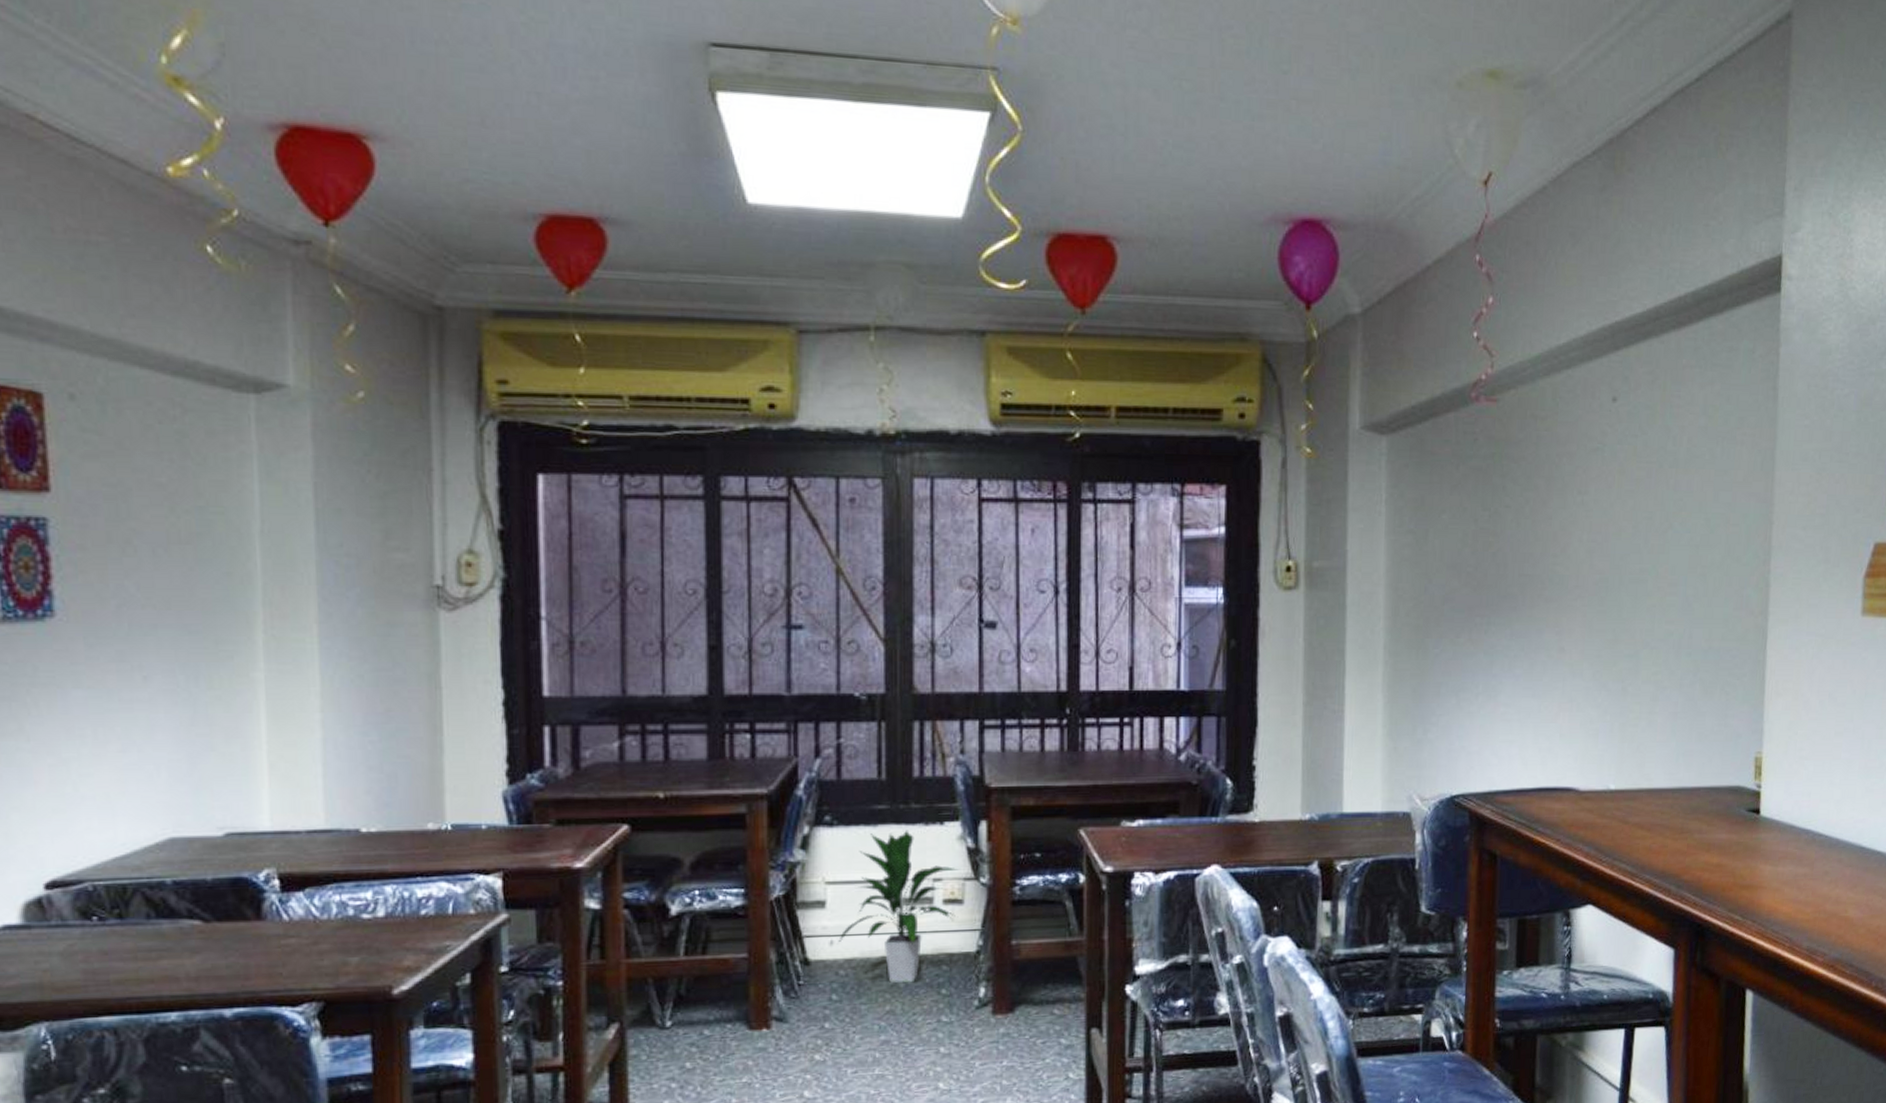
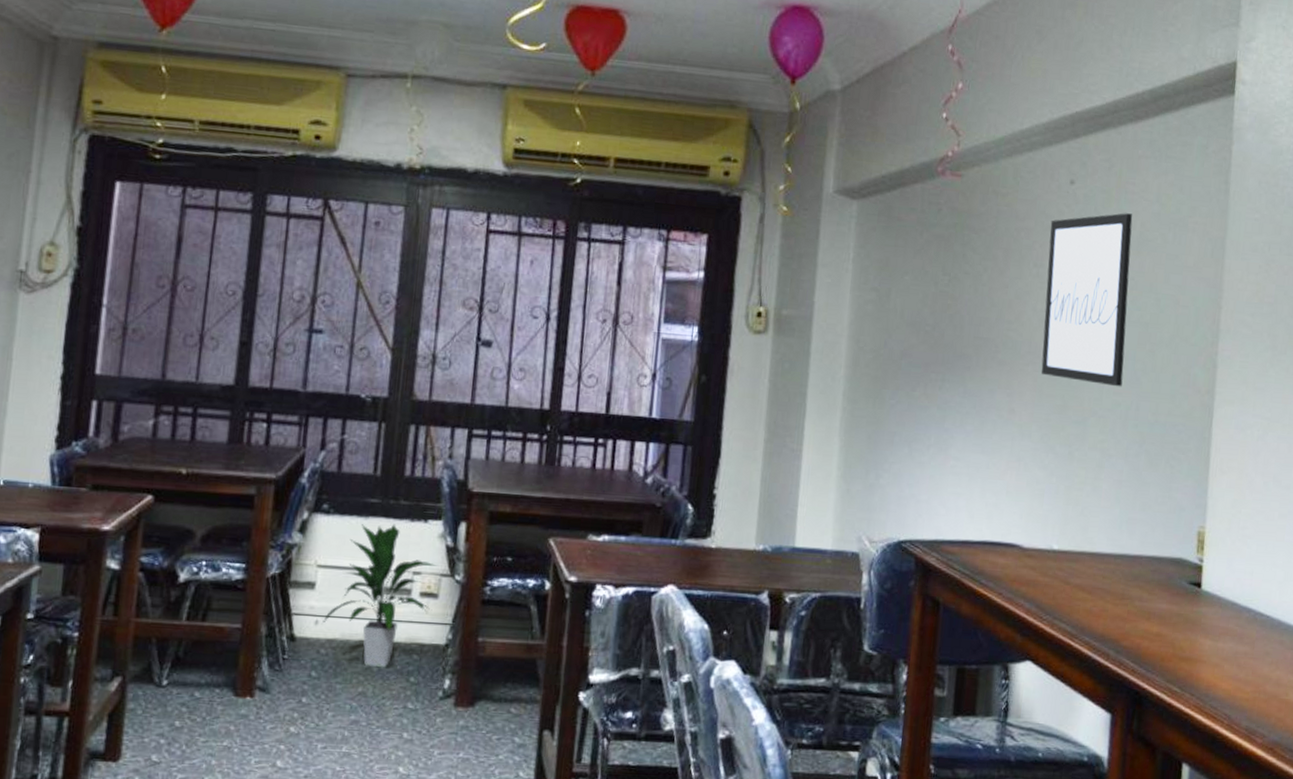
wall art: none [1590,429,1679,615] -> present [1041,213,1133,387]

